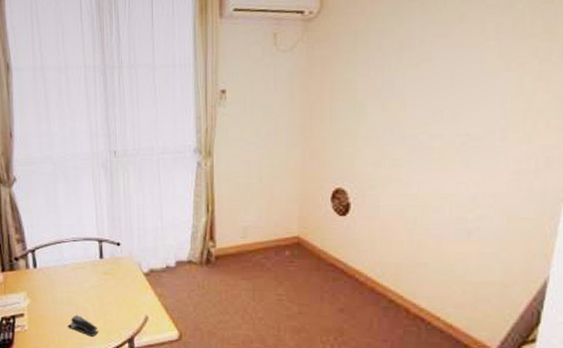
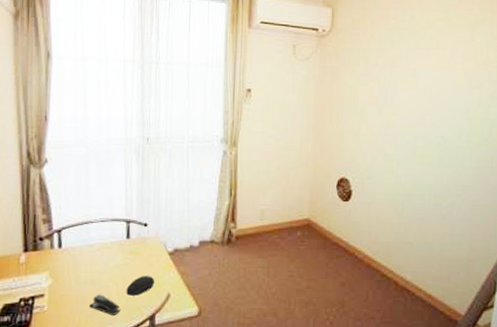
computer mouse: none [103,296,132,317] -> present [126,275,155,296]

